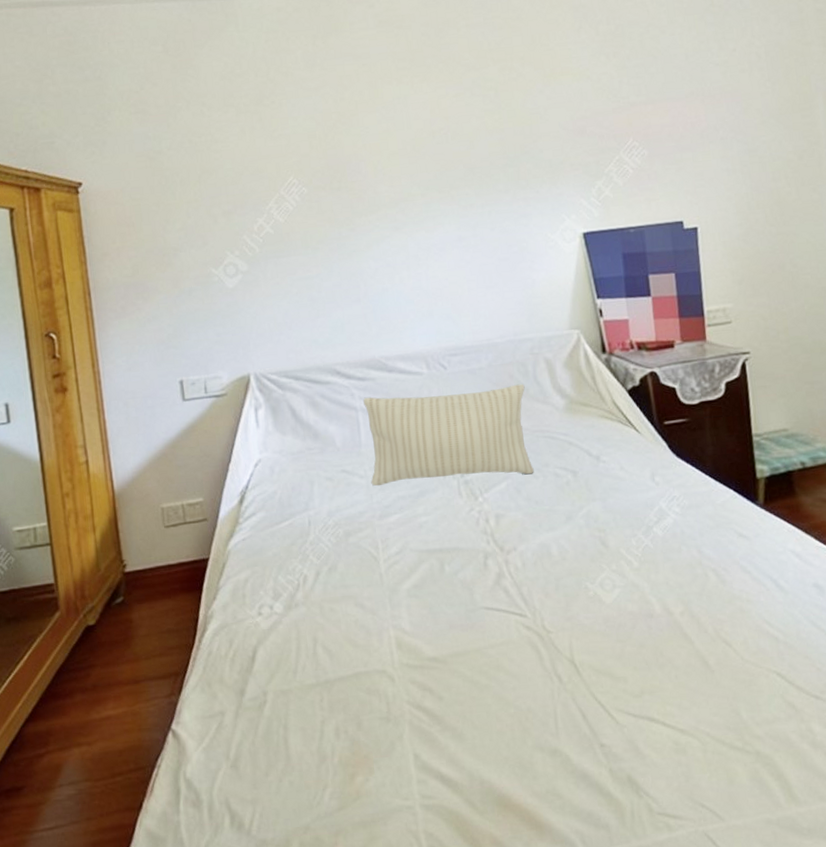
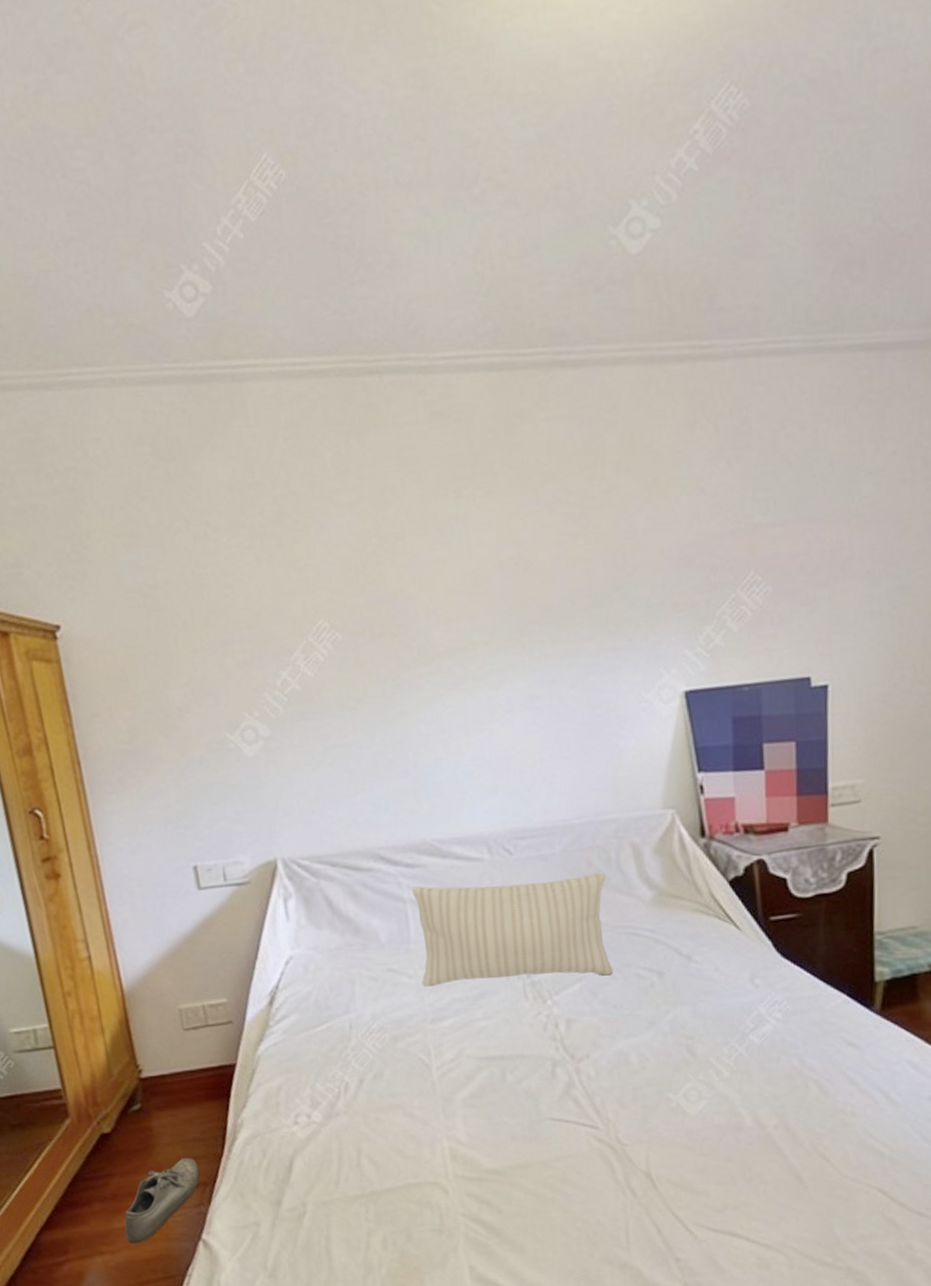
shoe: none [102,648,172,735] -> present [124,1157,200,1244]

